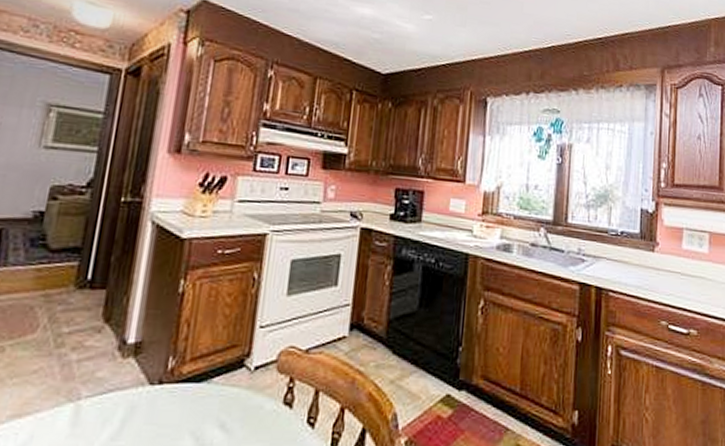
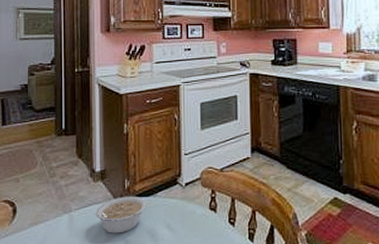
legume: none [116,380,196,434] -> present [95,196,146,234]

